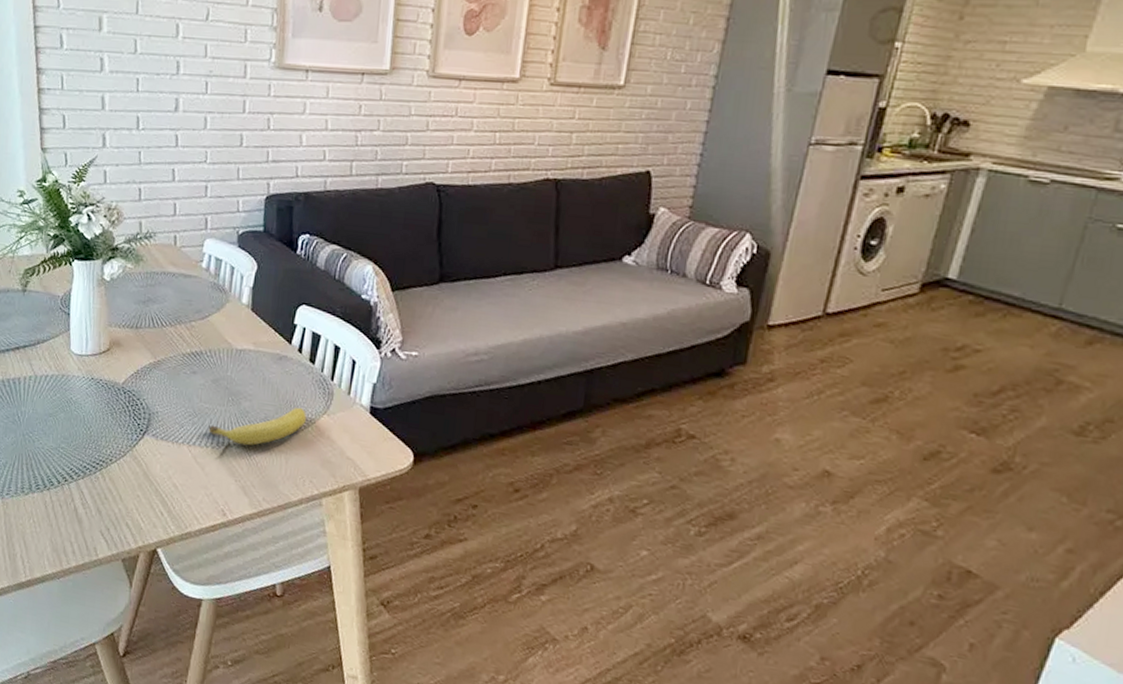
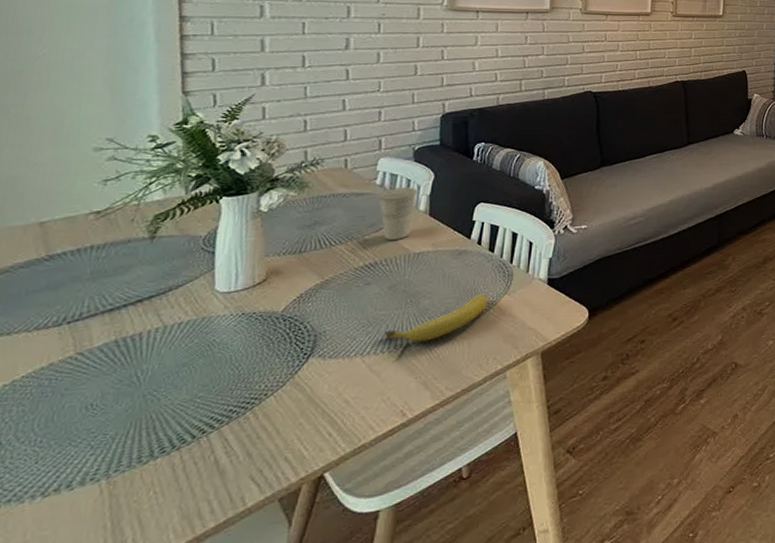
cup: none [203,274,241,332] -> present [377,187,418,240]

